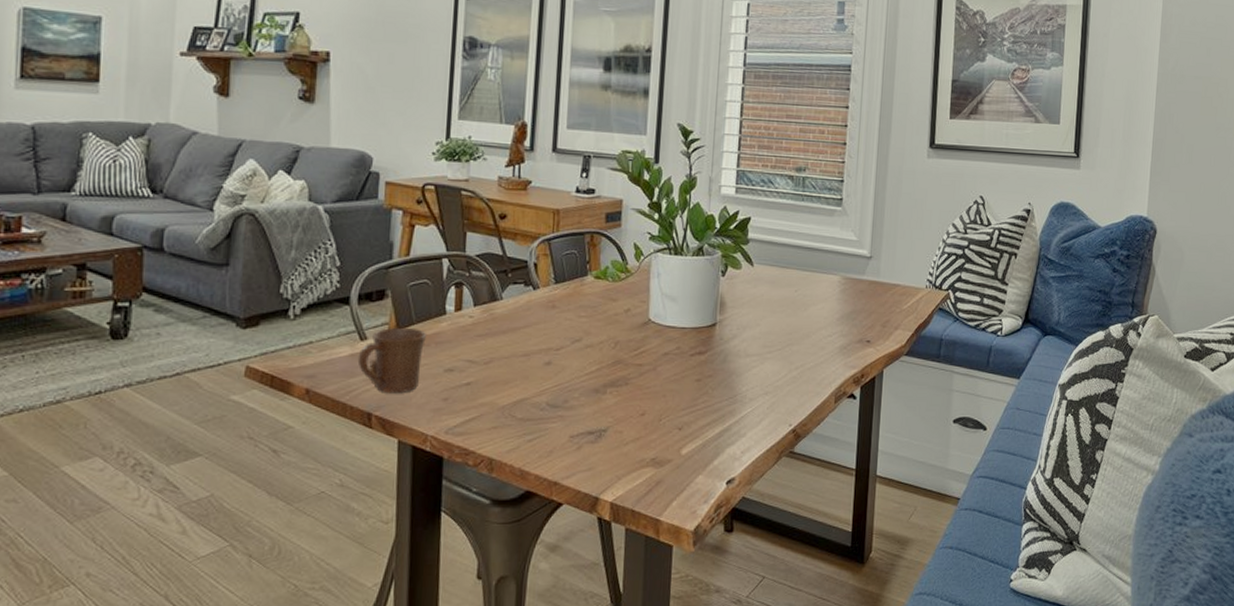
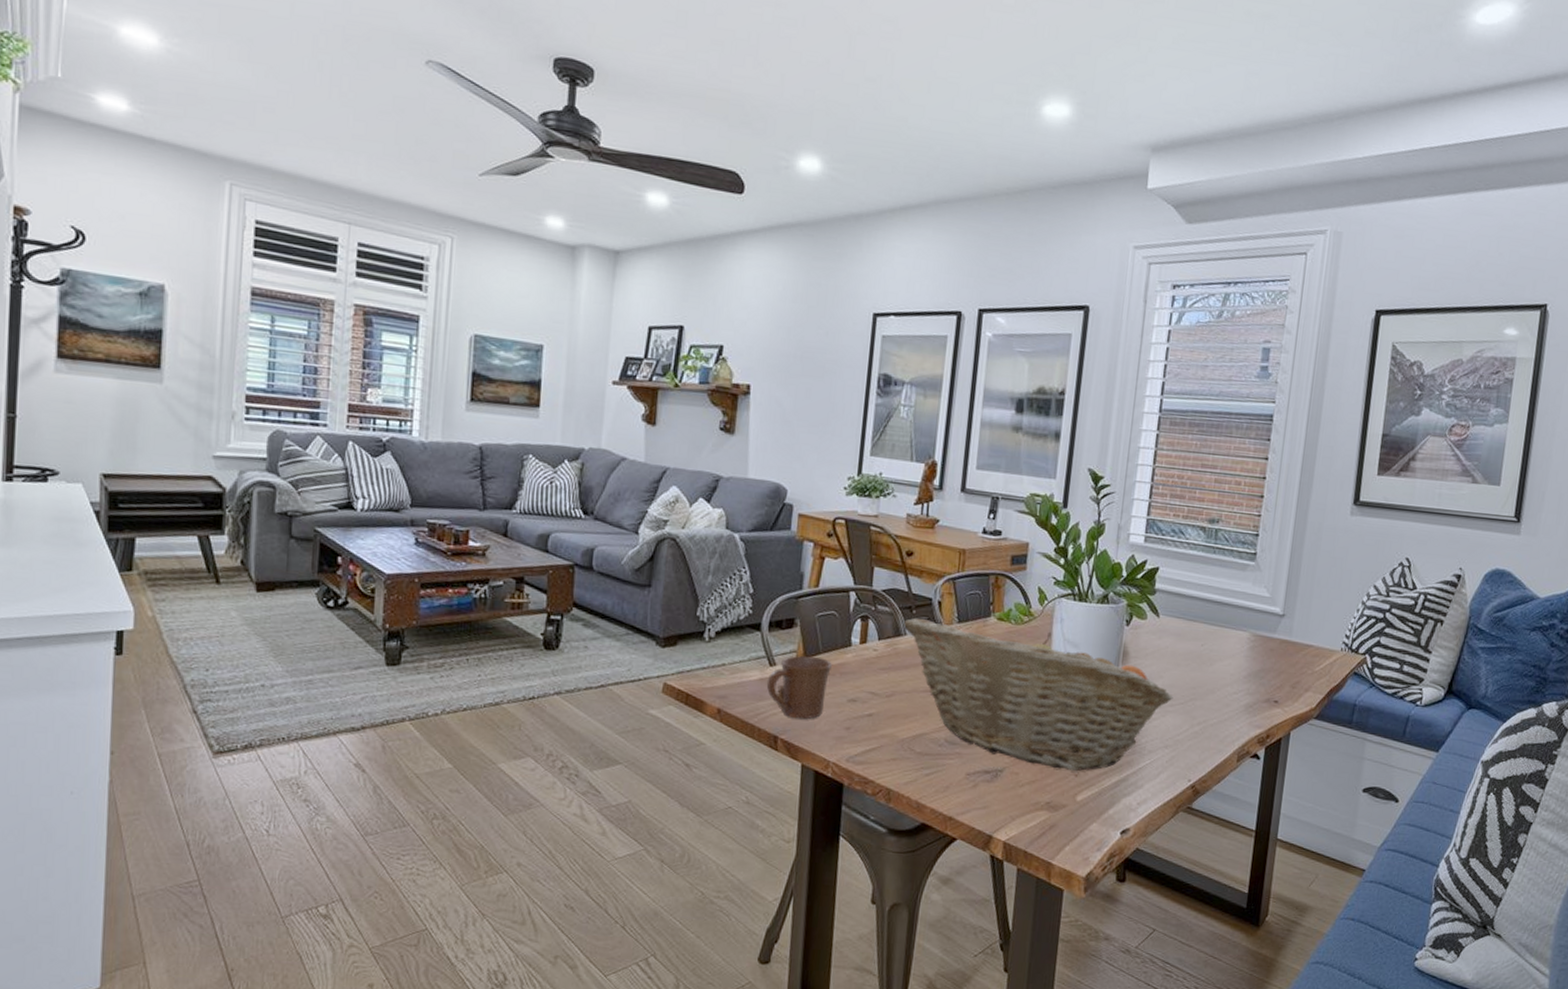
fruit basket: none [500,281,771,424] -> present [904,617,1173,771]

